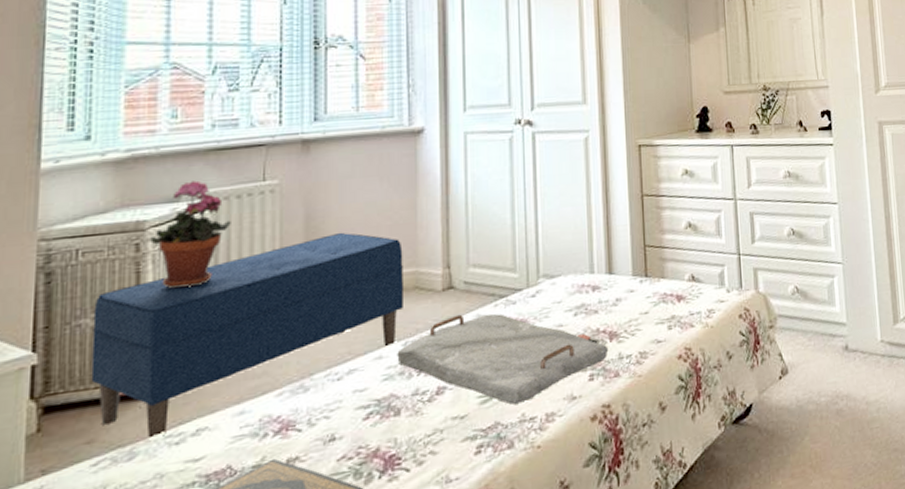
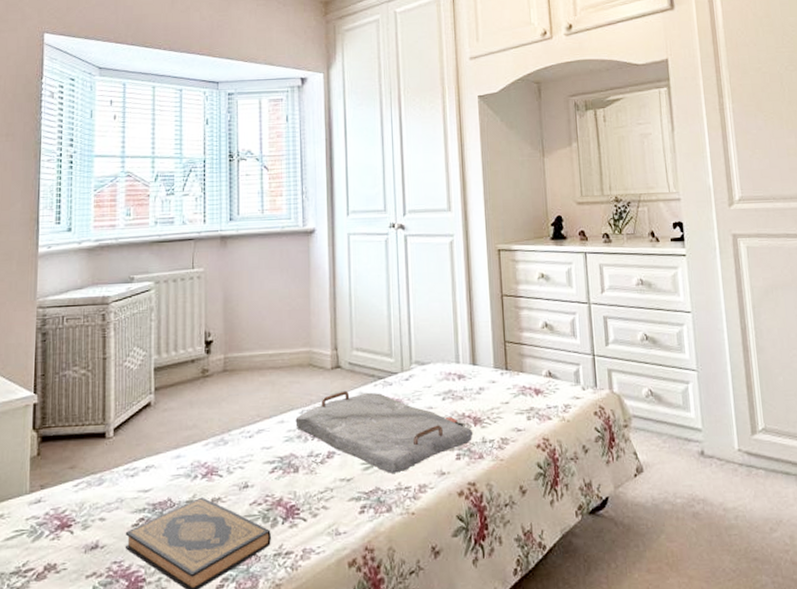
bench: present [91,232,405,441] -> none [73,314,301,471]
potted plant: present [150,180,231,289] -> none [112,266,169,352]

